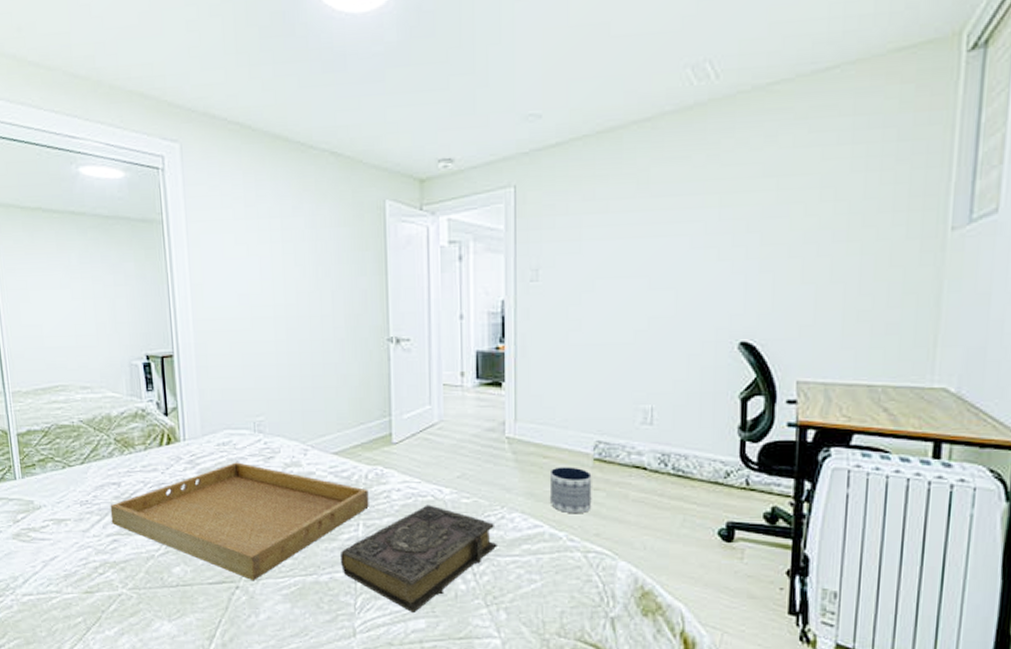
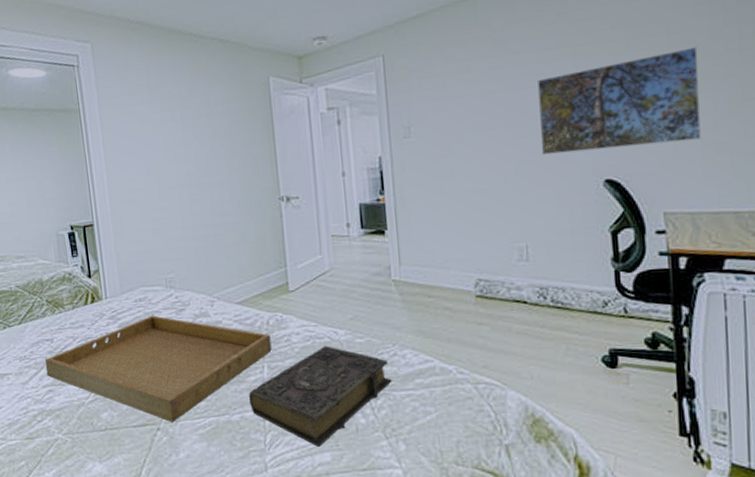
planter: present [551,467,592,514] -> none [436,304,478,348]
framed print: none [676,205,850,311] -> present [538,47,701,155]

